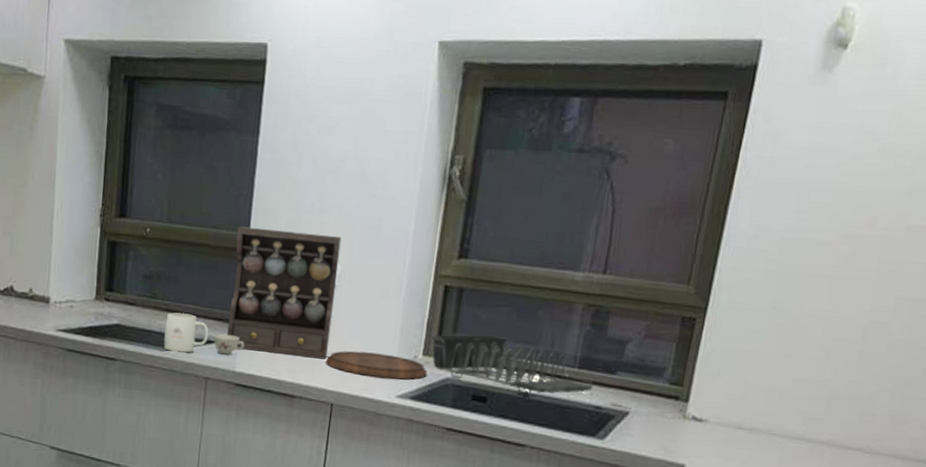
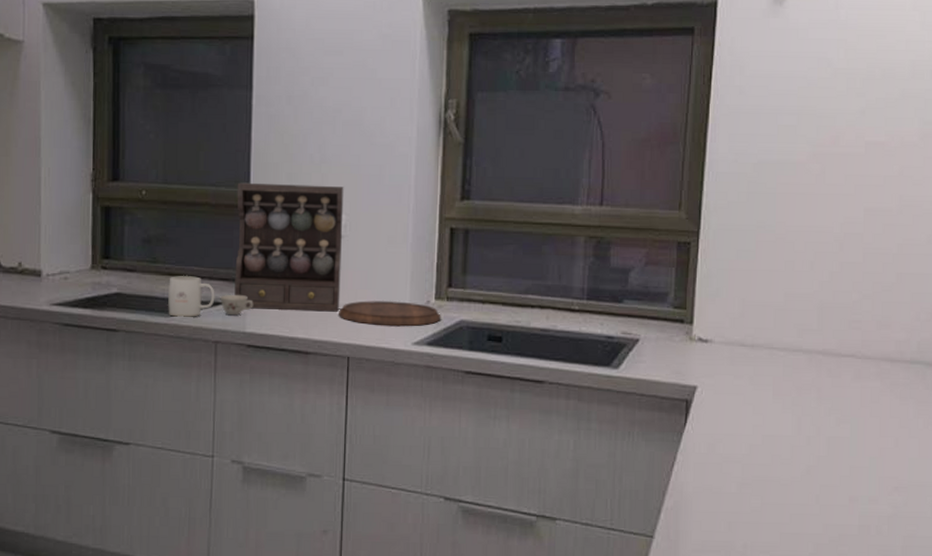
dish rack: present [431,334,593,396] -> none [442,274,602,331]

